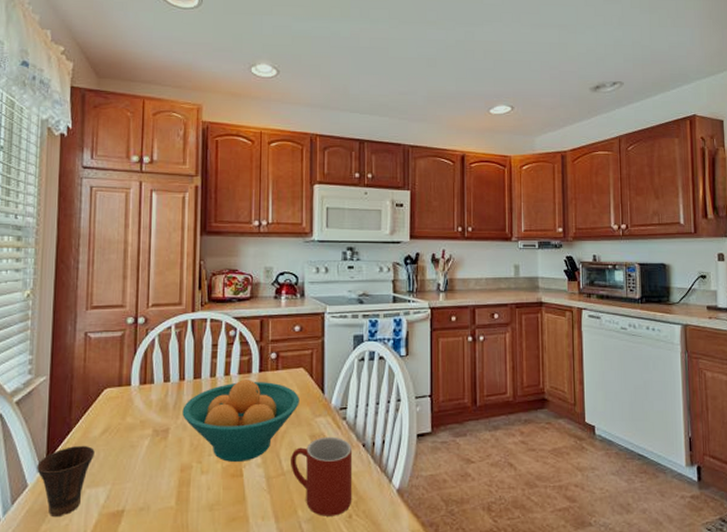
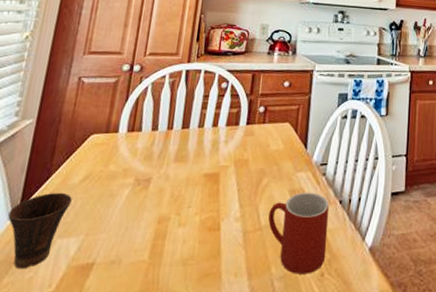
fruit bowl: present [182,379,299,462] -> none [166,131,283,215]

